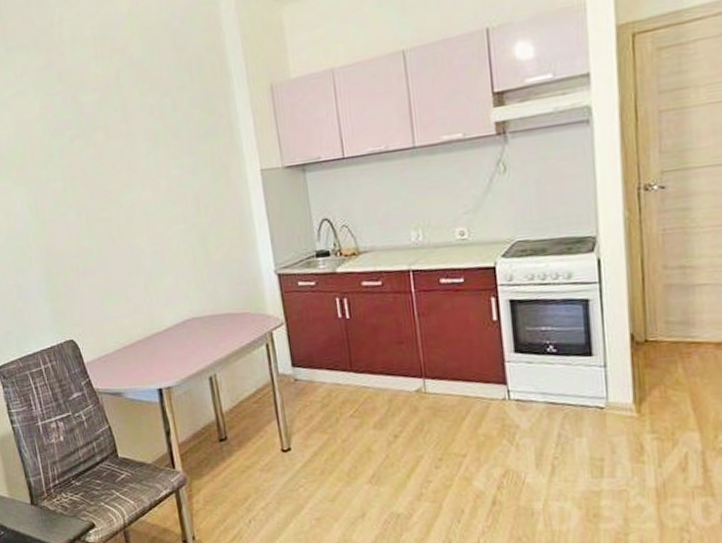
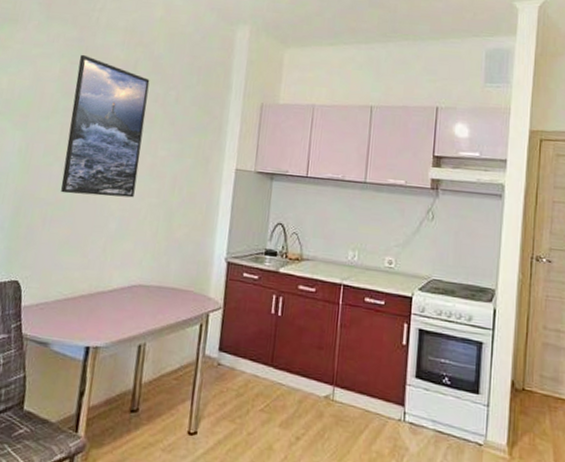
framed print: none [56,82,160,242] -> present [61,55,150,198]

